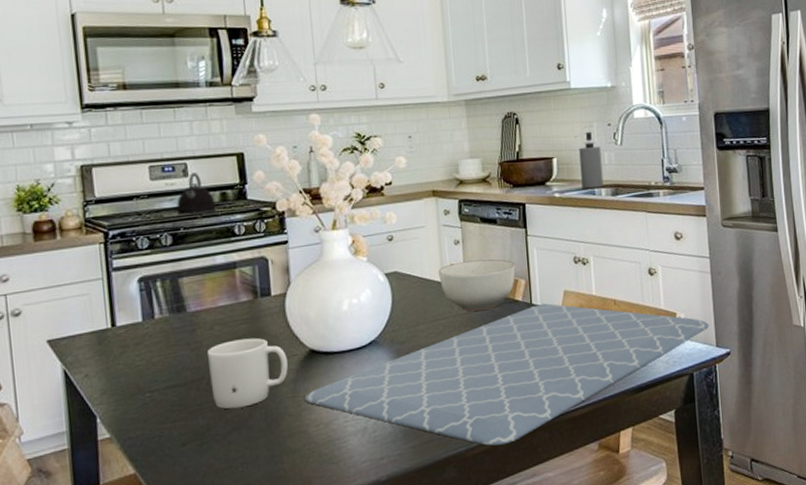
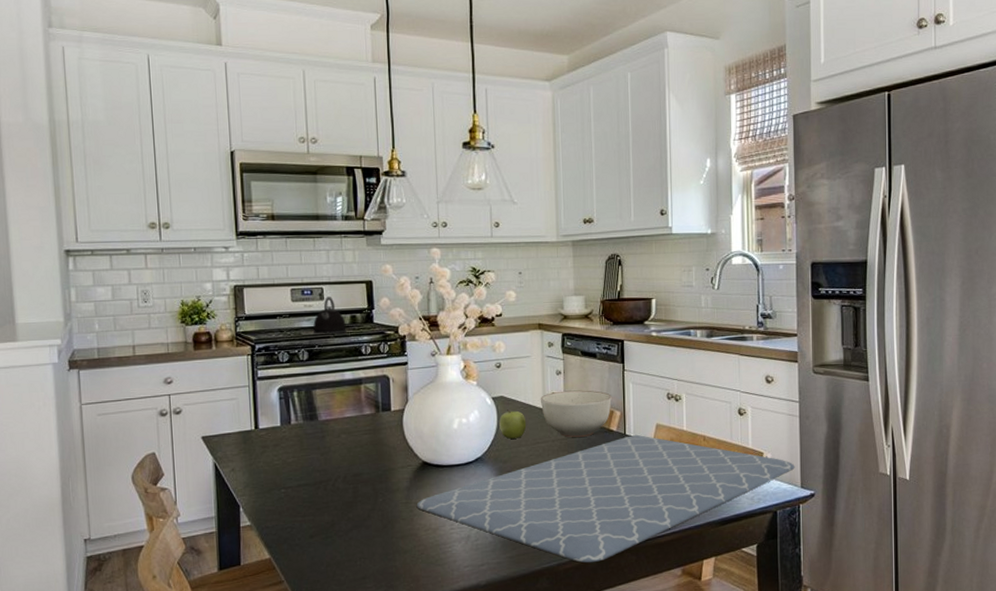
mug: present [206,337,288,410] -> none [334,447,403,509]
fruit: none [394,286,425,318] -> present [499,409,527,439]
soap dispenser: present [574,131,604,189] -> none [673,275,699,330]

